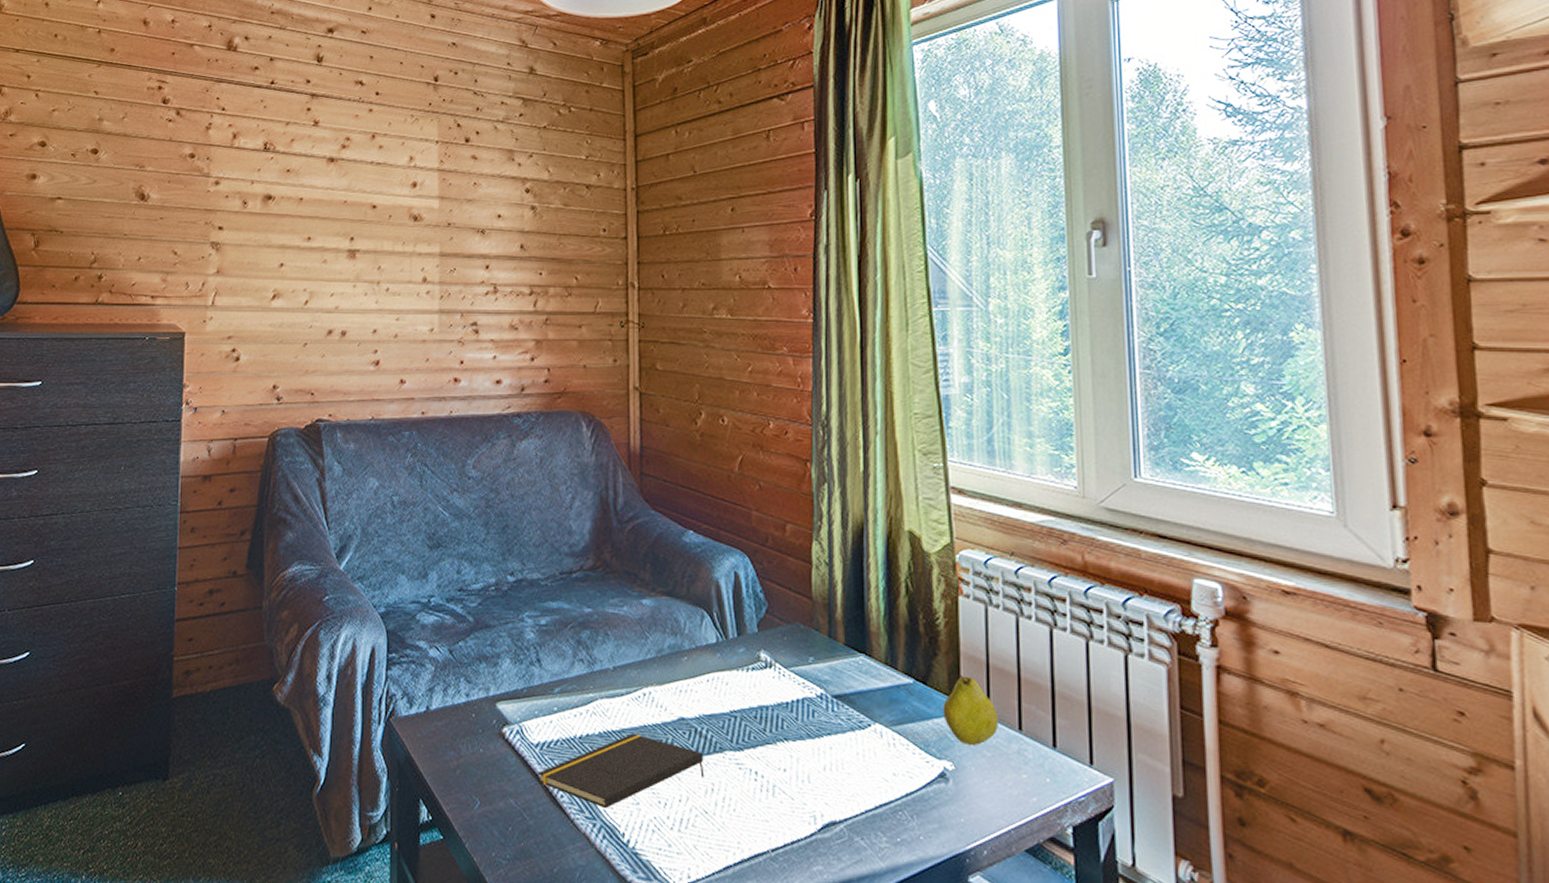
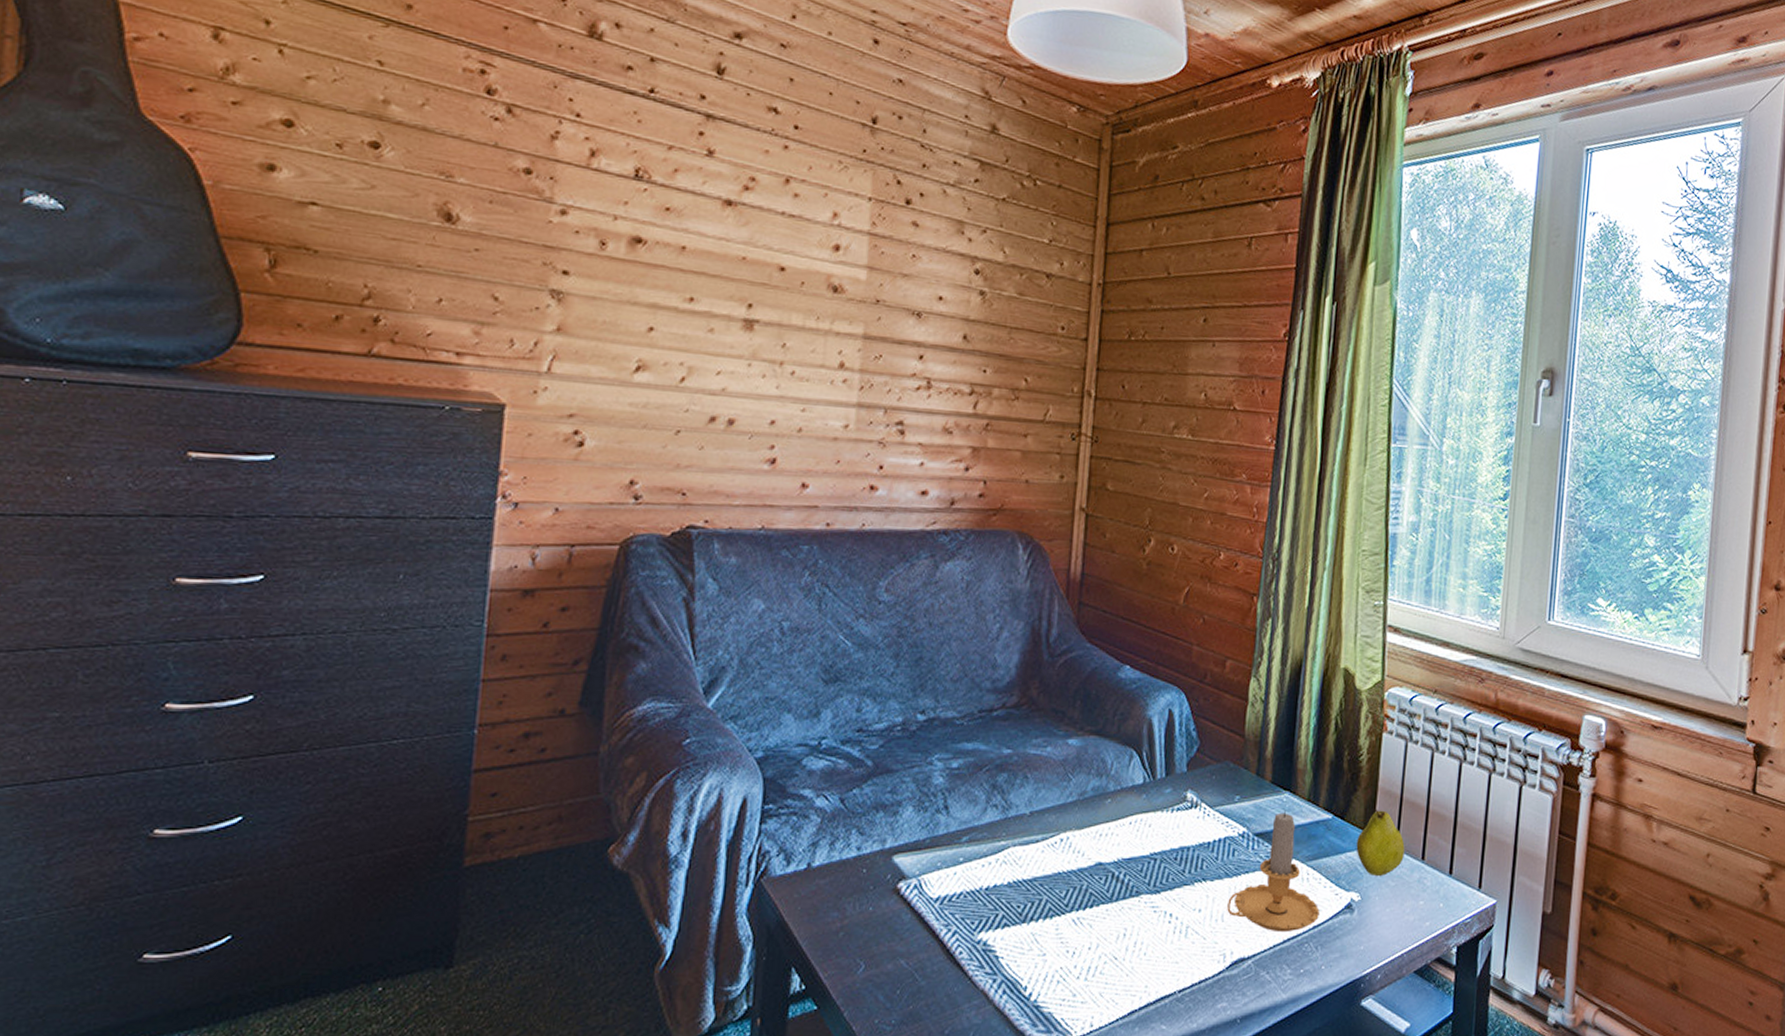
notepad: present [537,733,705,808] -> none [934,882,1119,961]
candle: none [812,672,911,798] -> present [1227,810,1320,933]

